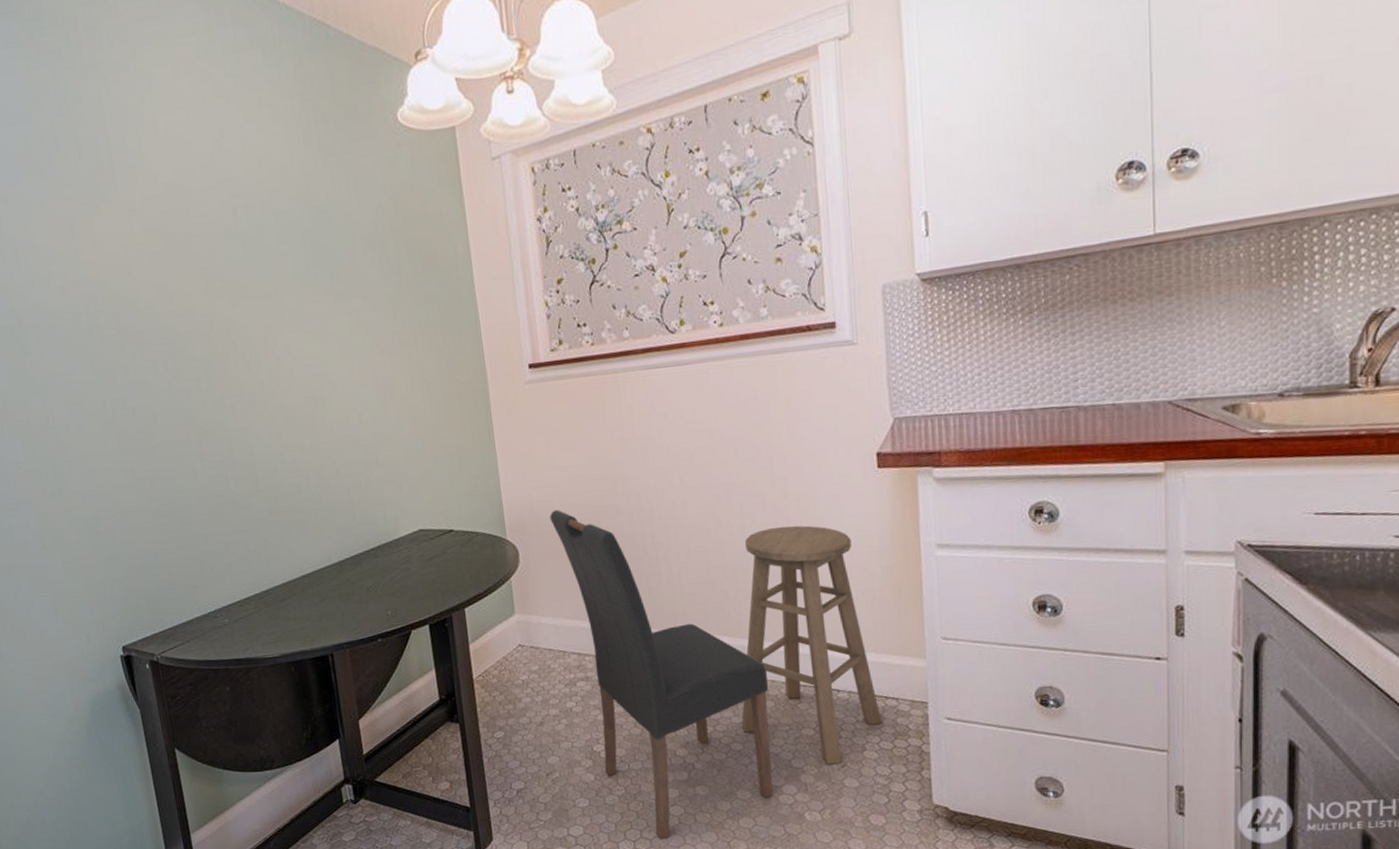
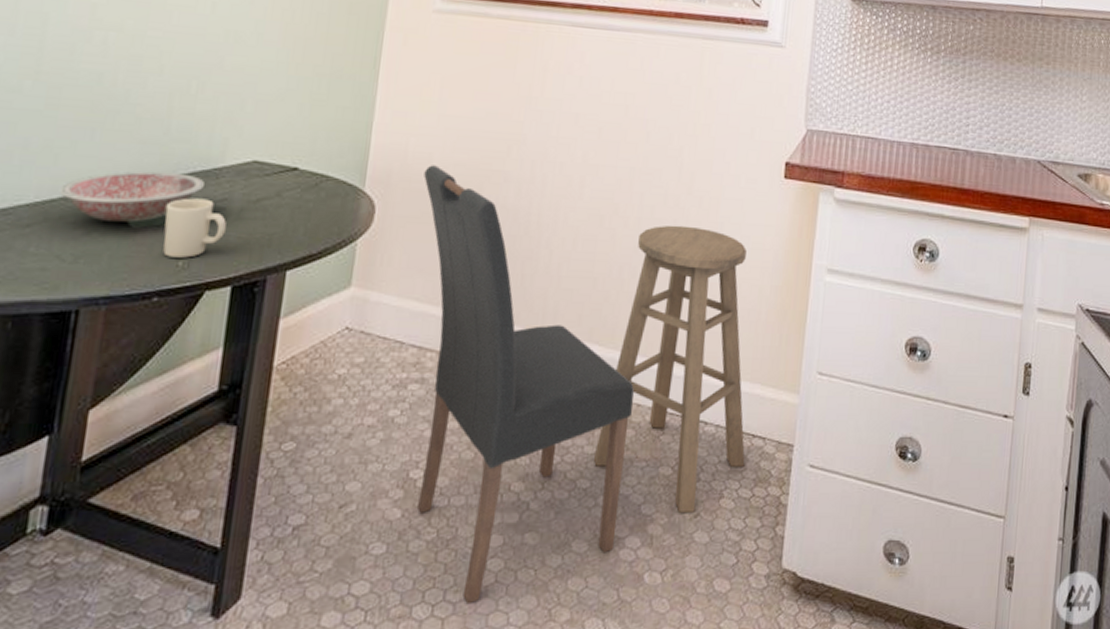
bowl: none [296,547,390,590] -> present [59,171,204,222]
mug: none [368,563,414,609] -> present [163,198,227,258]

